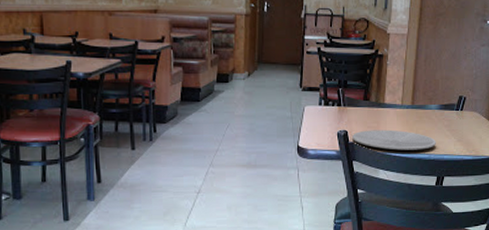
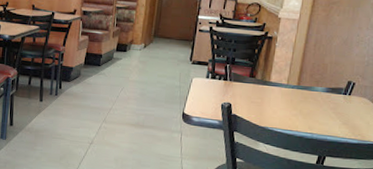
plate: present [352,129,436,151] -> none [235,104,320,129]

